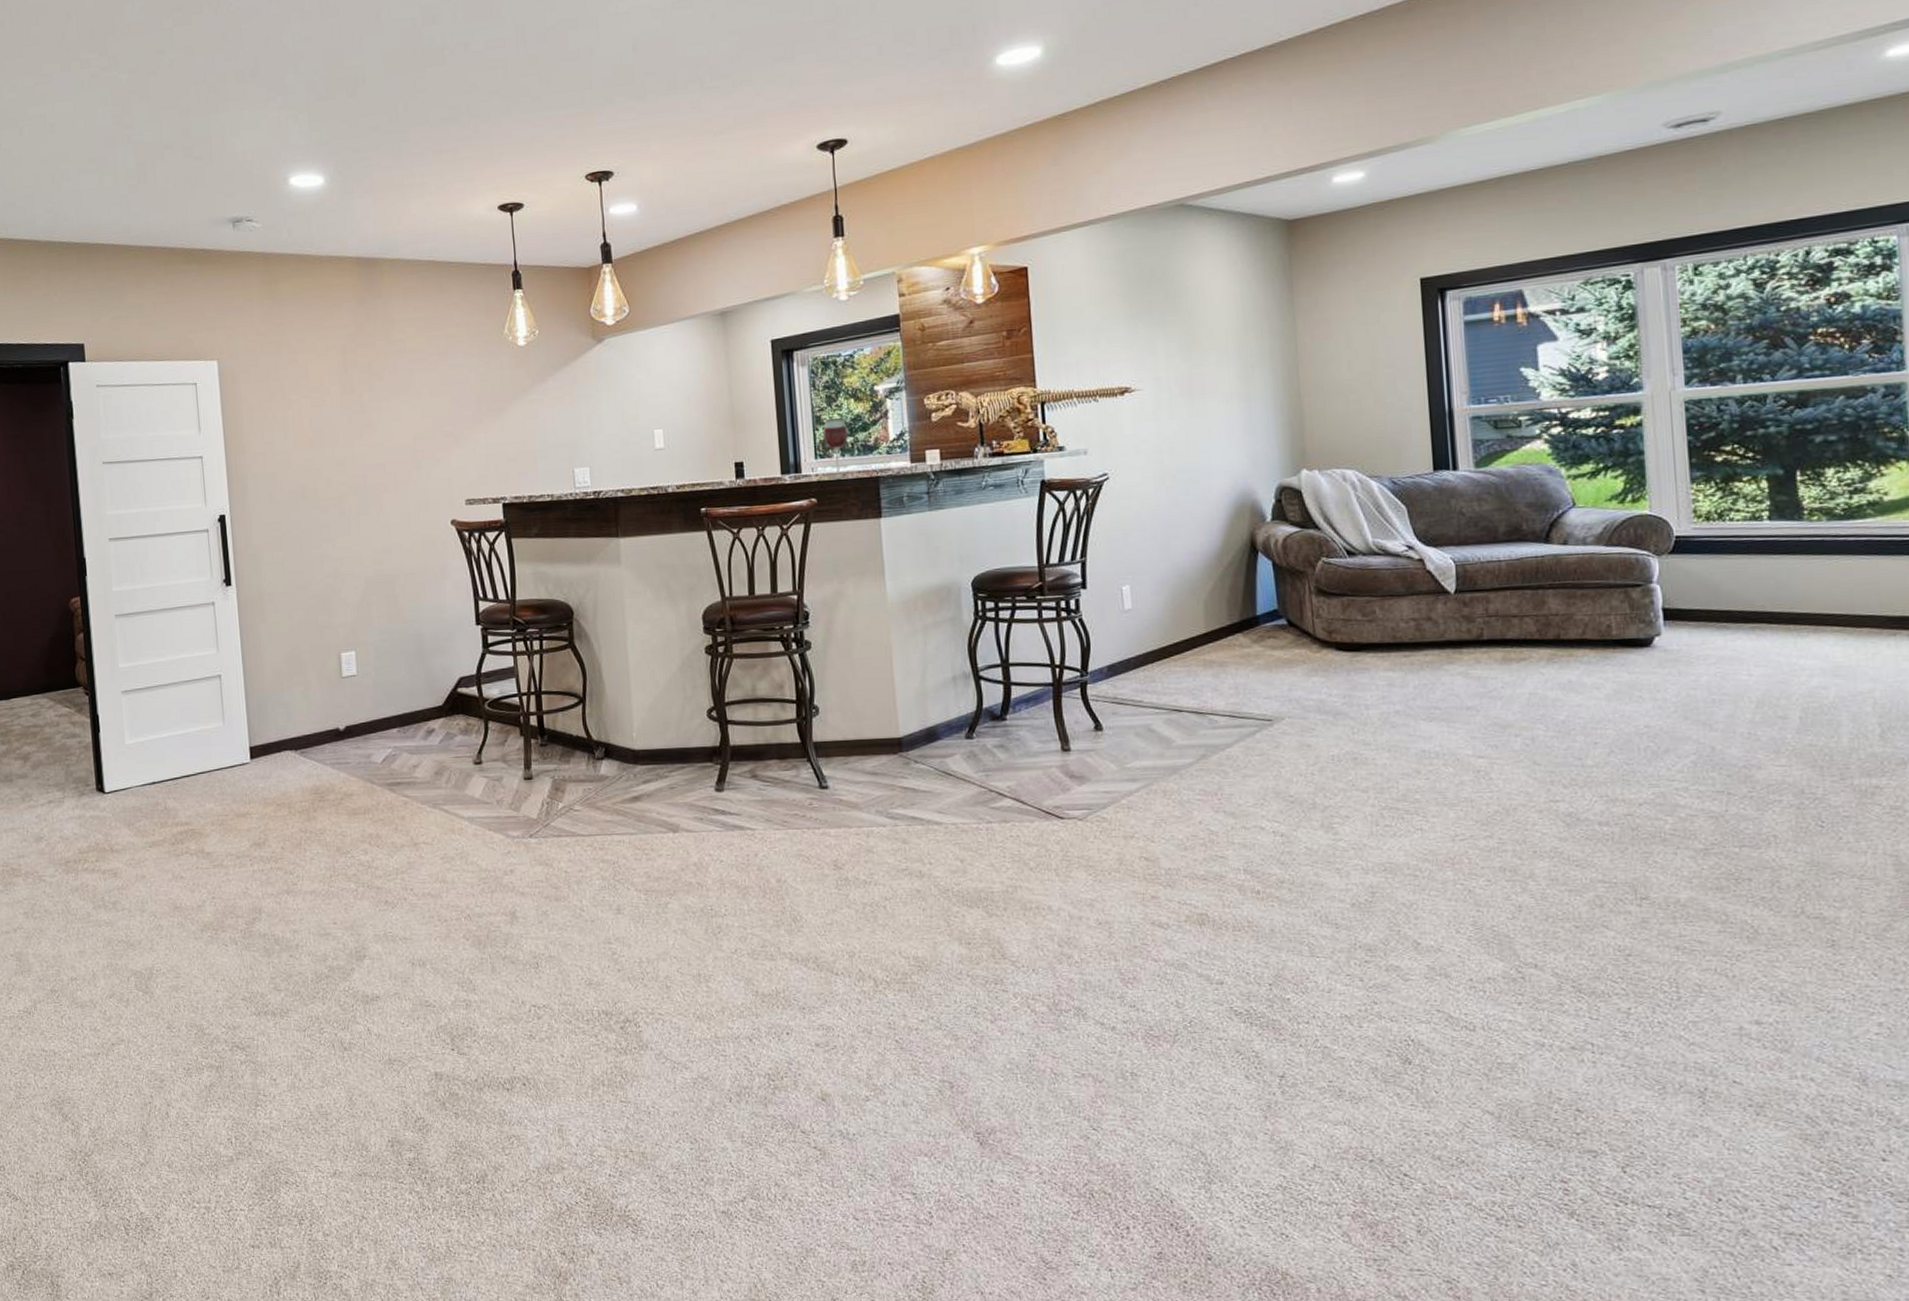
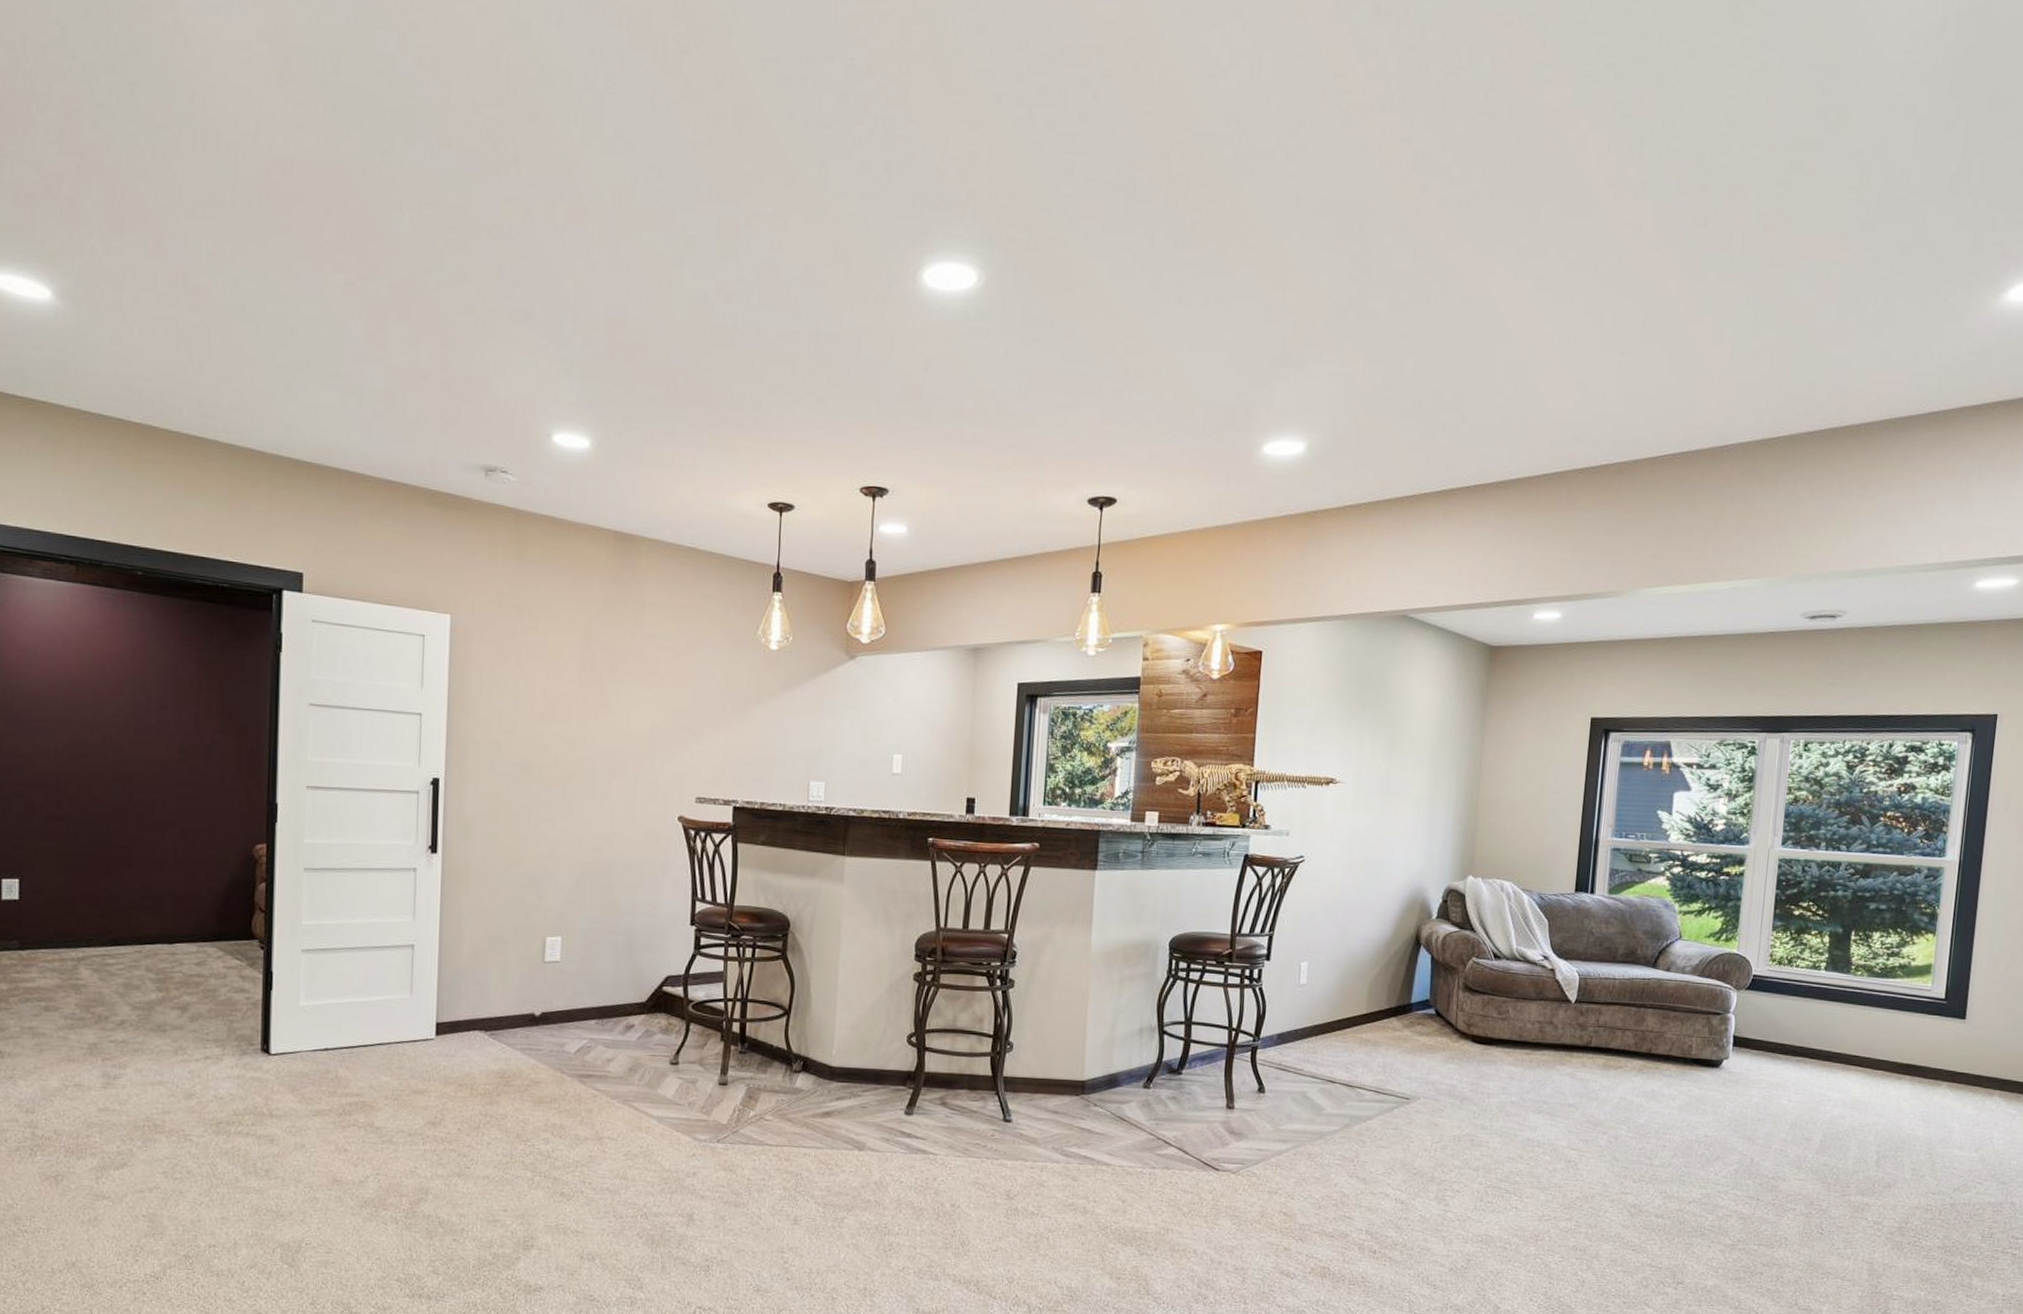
wineglass: present [823,417,850,479] -> none [1052,768,1077,827]

